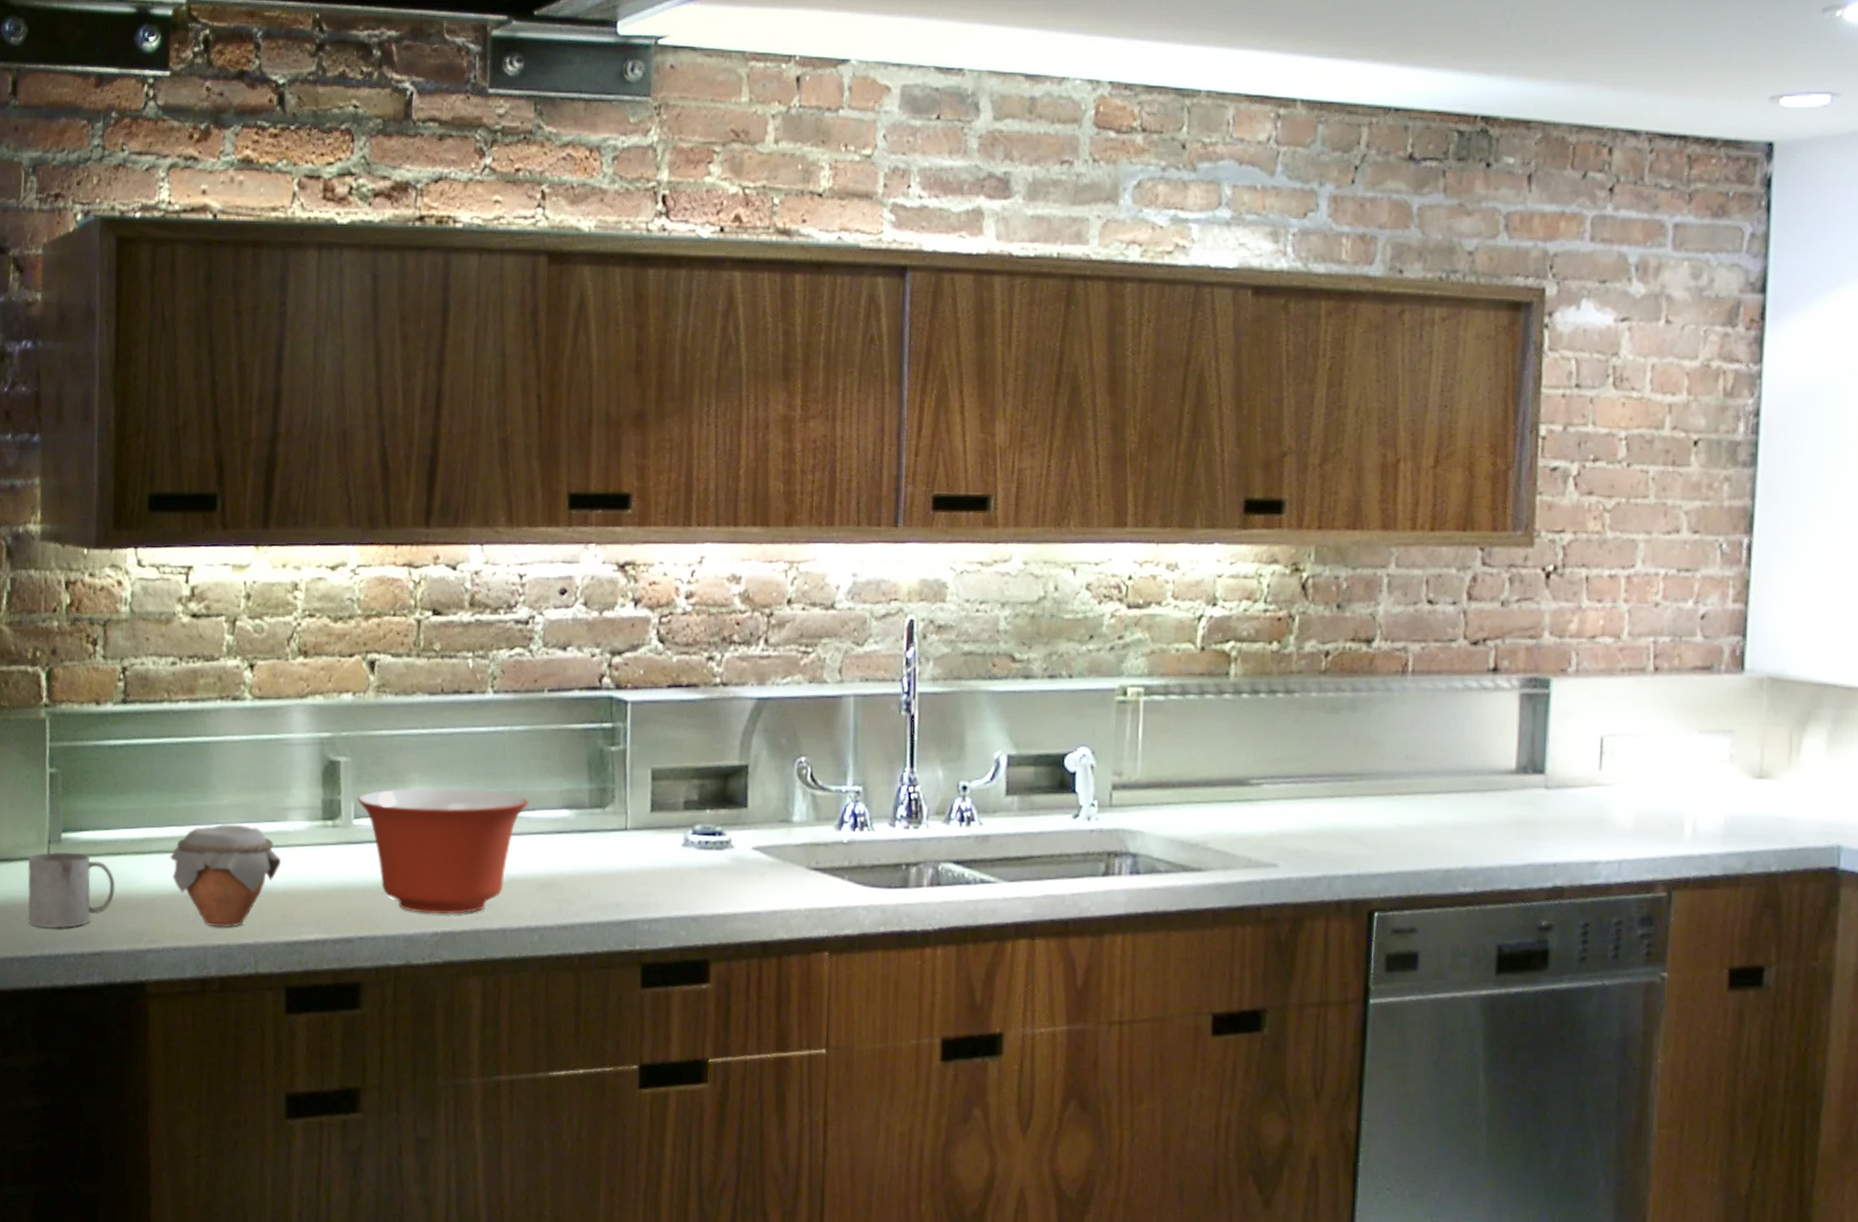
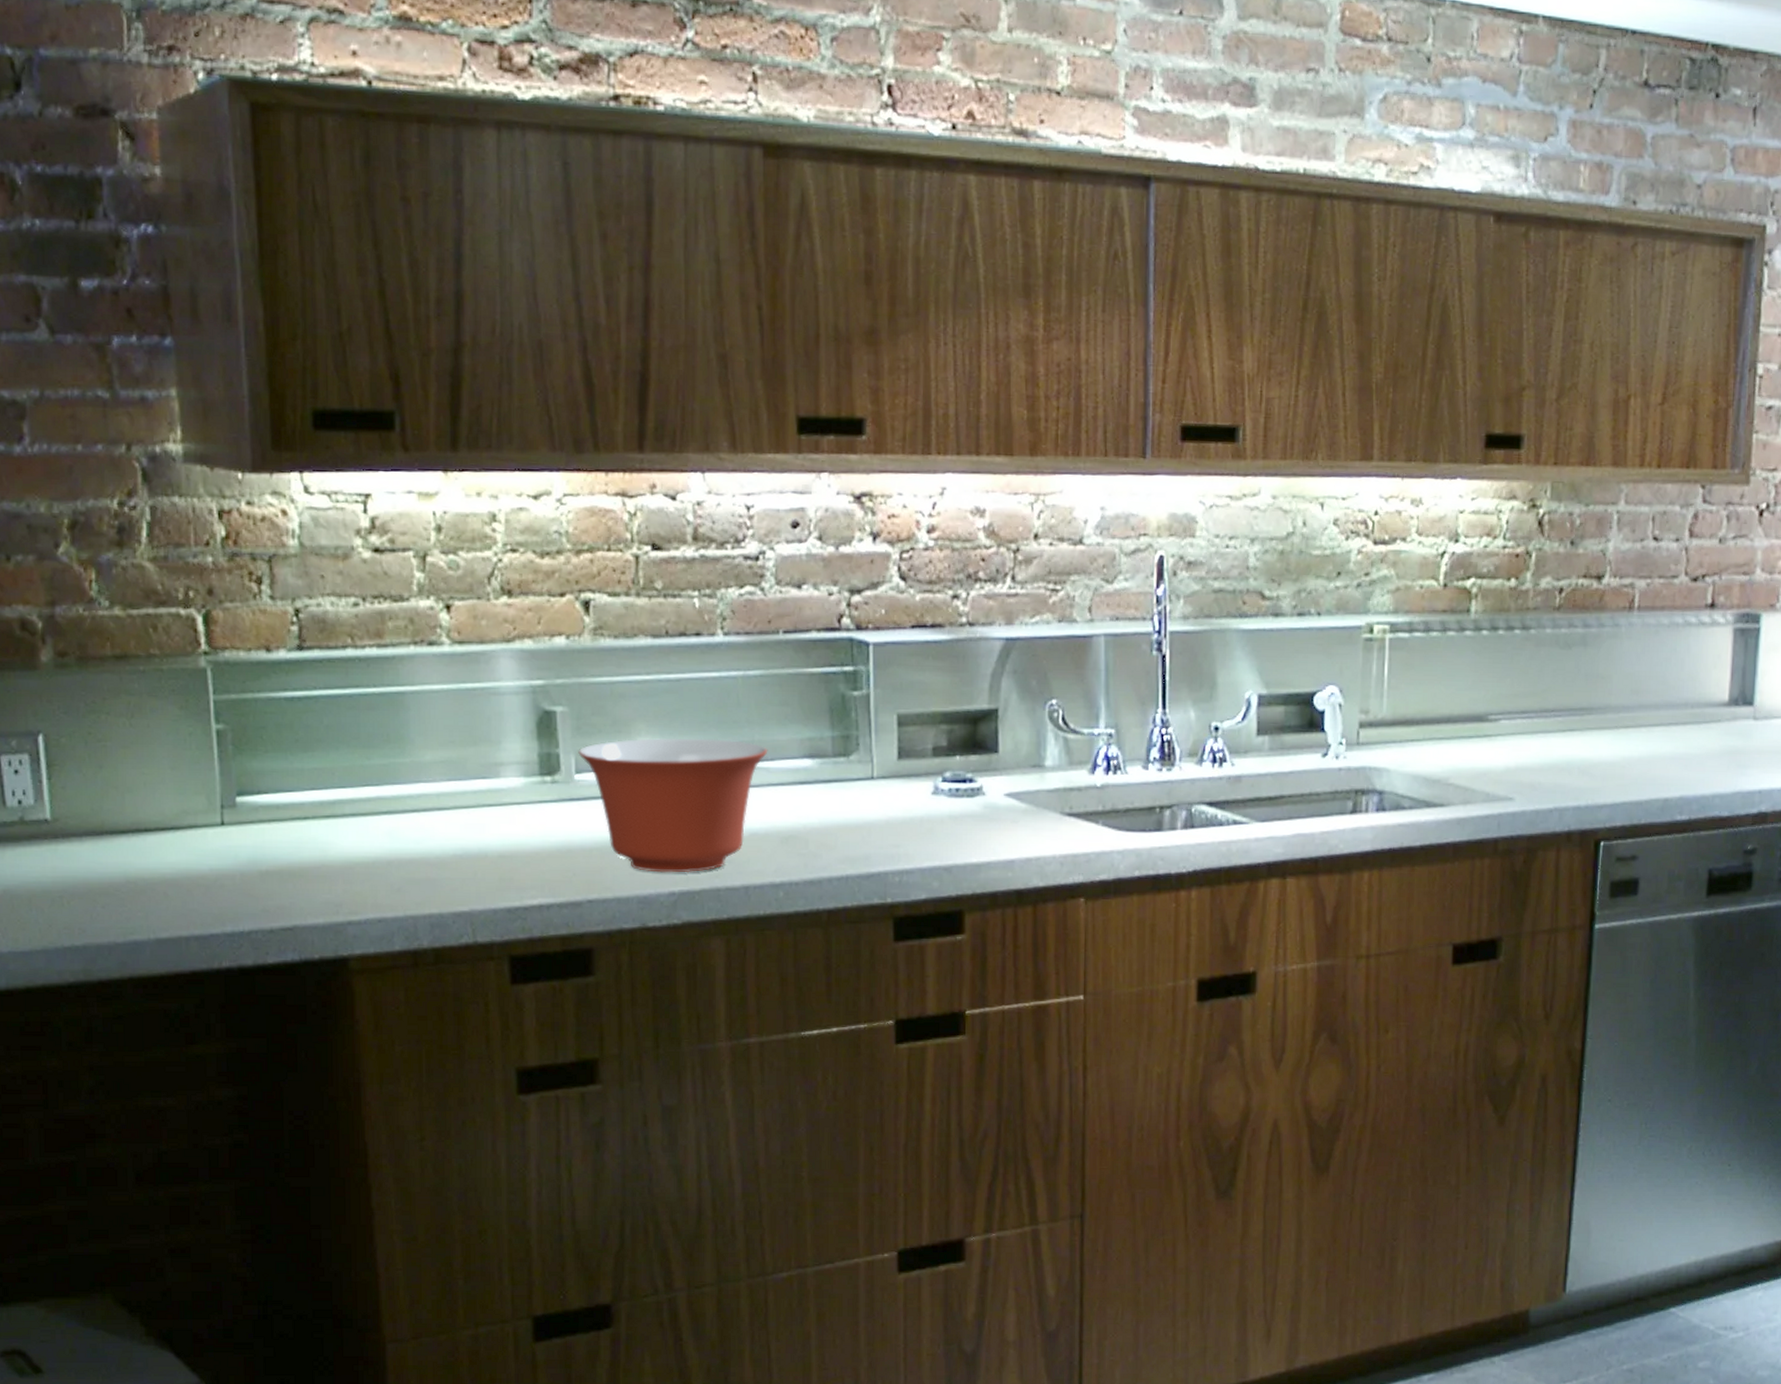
mug: present [27,851,115,928] -> none [198,817,305,902]
jar: present [170,824,281,928] -> none [366,782,495,895]

